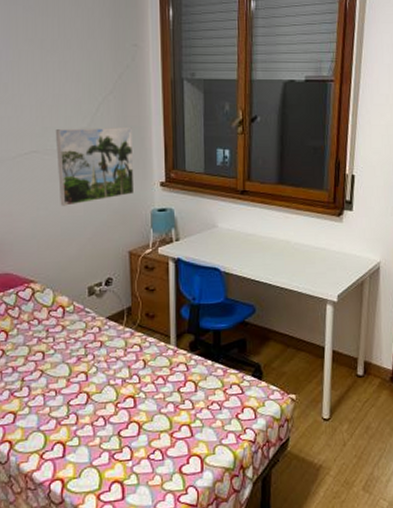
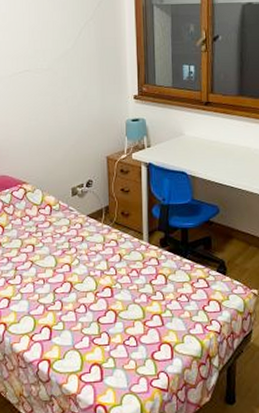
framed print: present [56,127,135,206] -> none [45,48,112,117]

